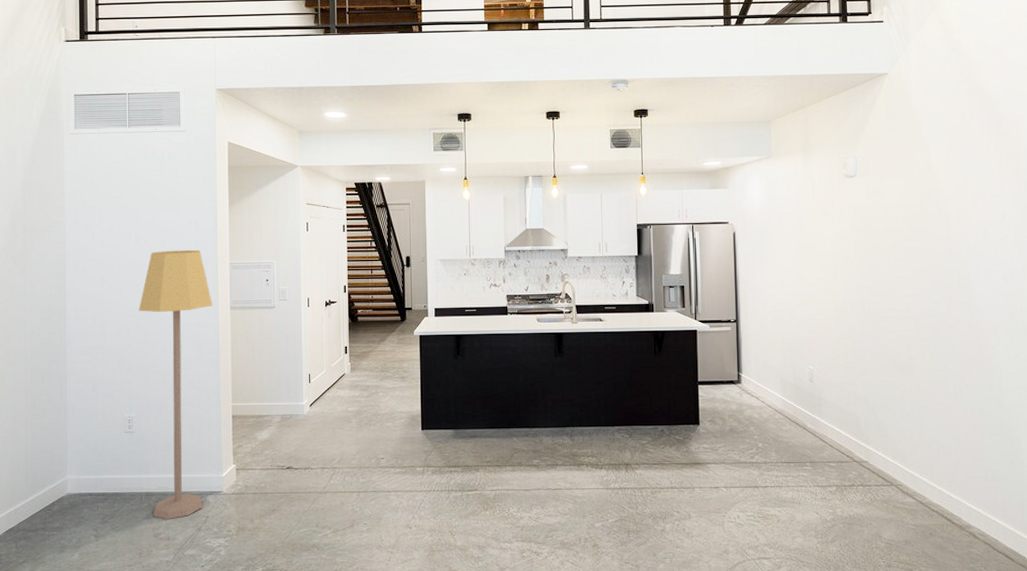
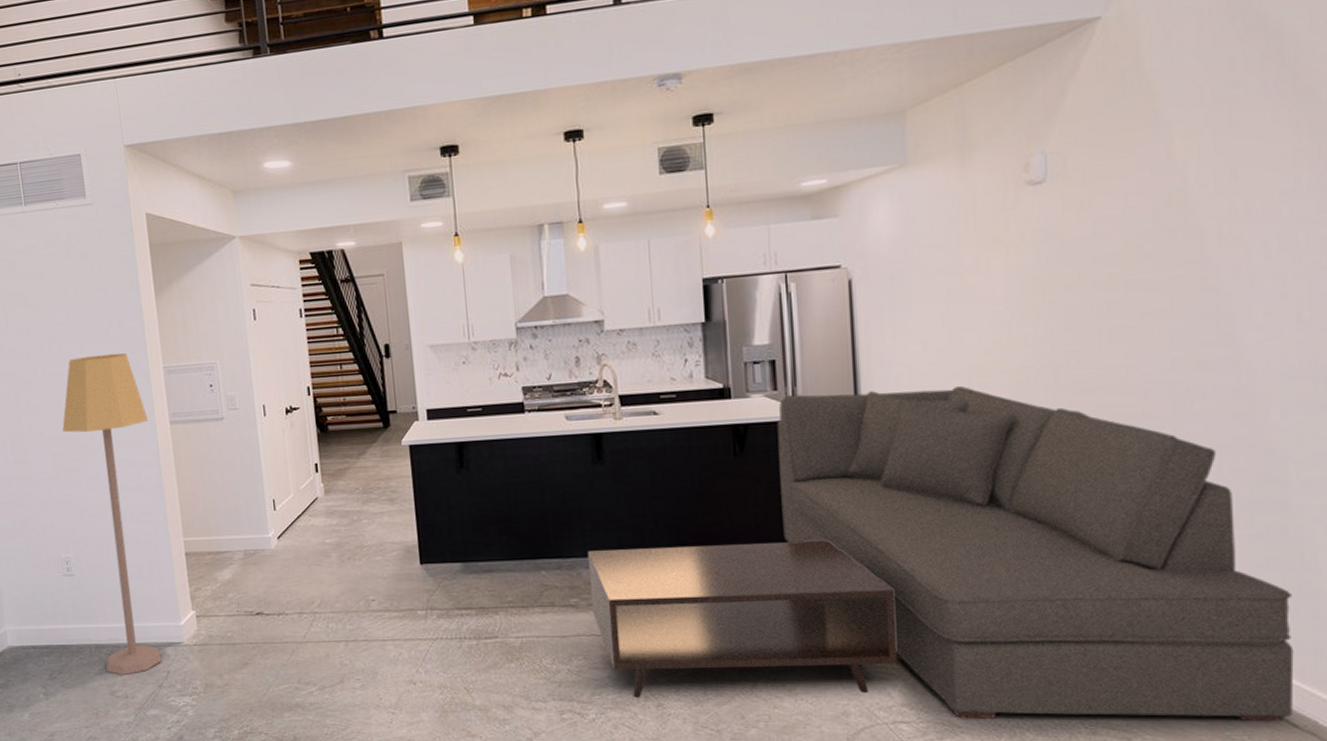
coffee table: none [548,420,762,540] -> present [587,541,898,699]
sofa: none [684,312,1010,557] -> present [777,386,1294,722]

